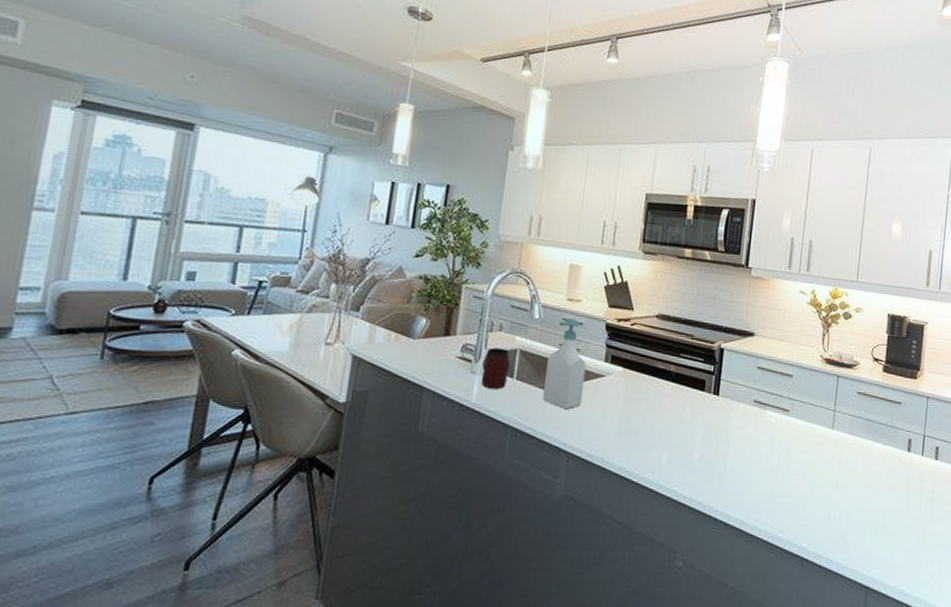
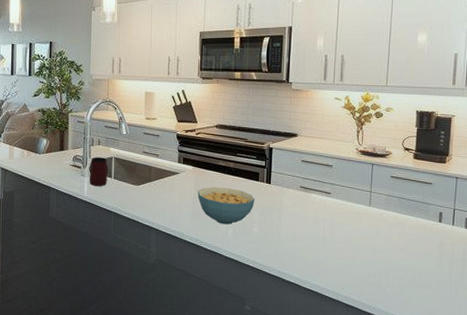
soap bottle: present [542,318,586,410] -> none [134,132,165,199]
cereal bowl: none [626,396,698,448] -> present [197,187,255,225]

